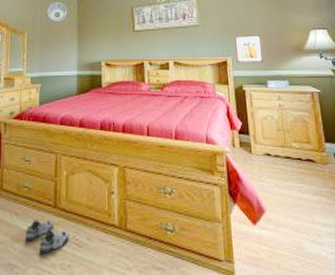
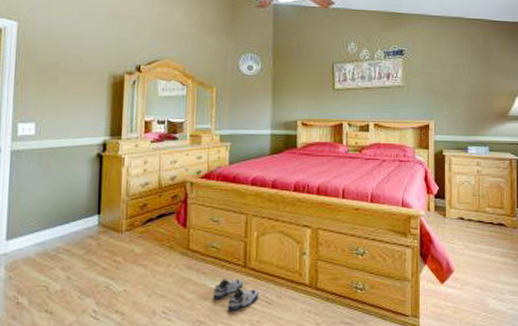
wall art: present [235,35,264,63] -> none [439,98,467,128]

